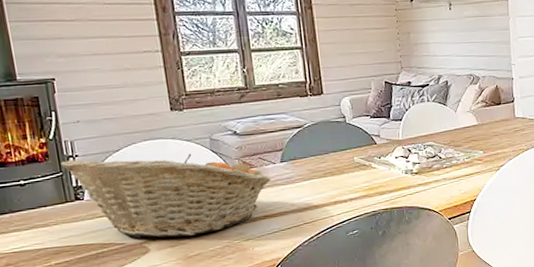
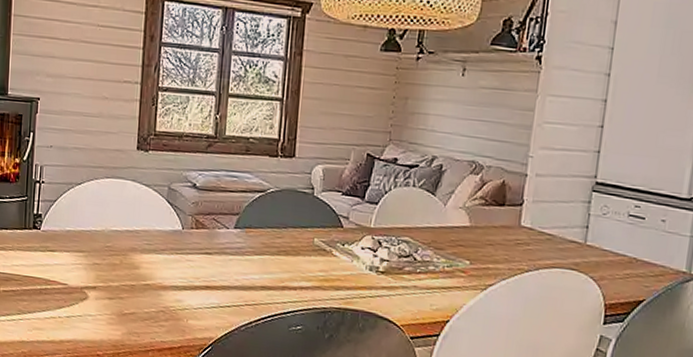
fruit basket: present [60,153,271,238] -> none [27,184,221,292]

